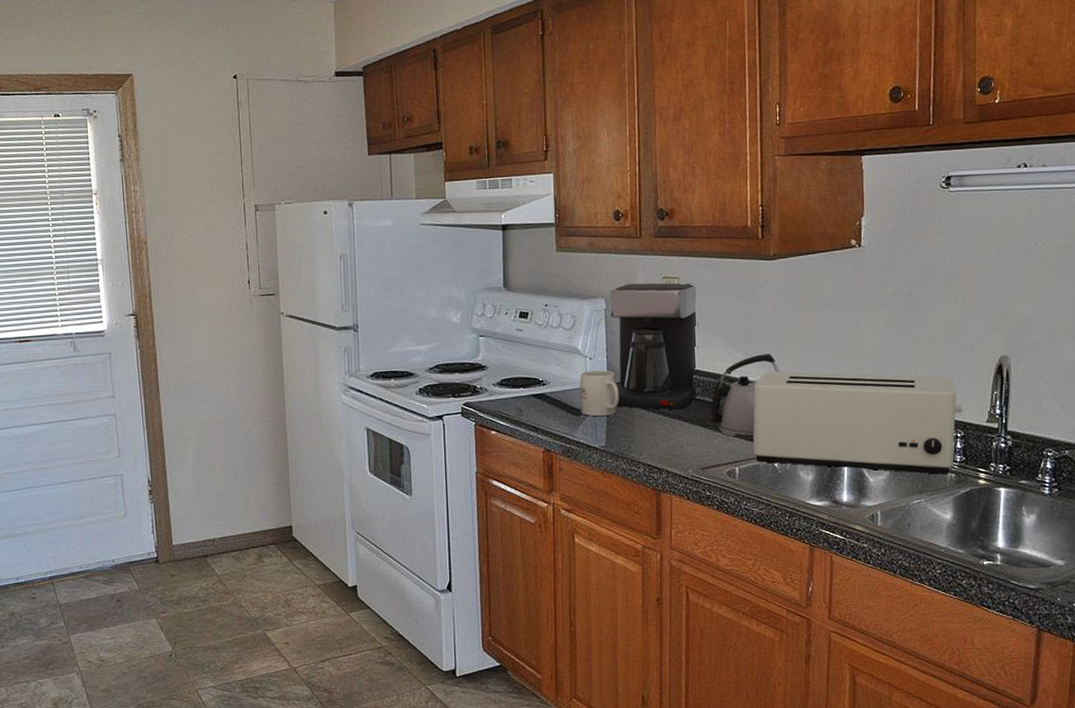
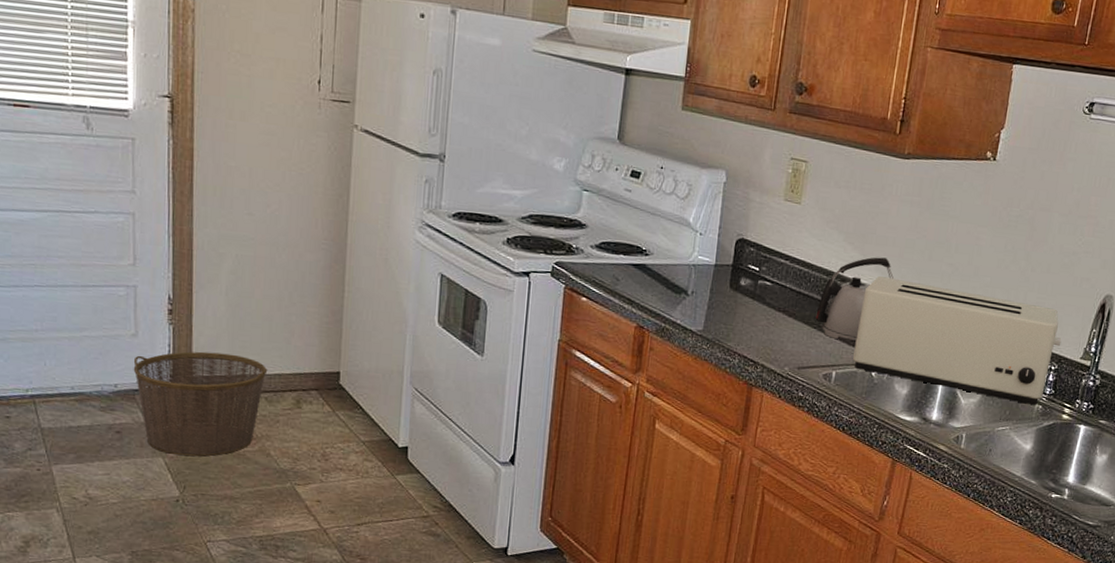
basket: none [125,522,233,615] -> present [133,351,268,457]
mug: present [579,370,619,417] -> none [682,247,726,299]
coffee maker: present [609,283,702,410] -> none [721,159,825,303]

